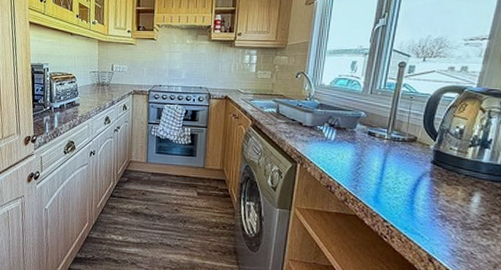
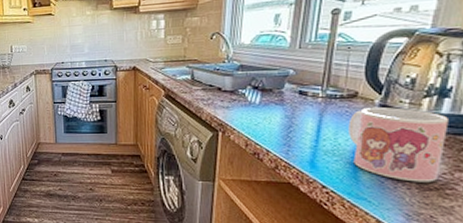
mug: none [408,152,488,223] -> present [348,107,449,182]

